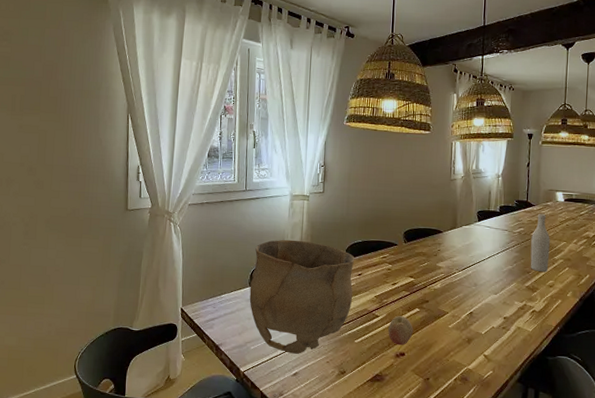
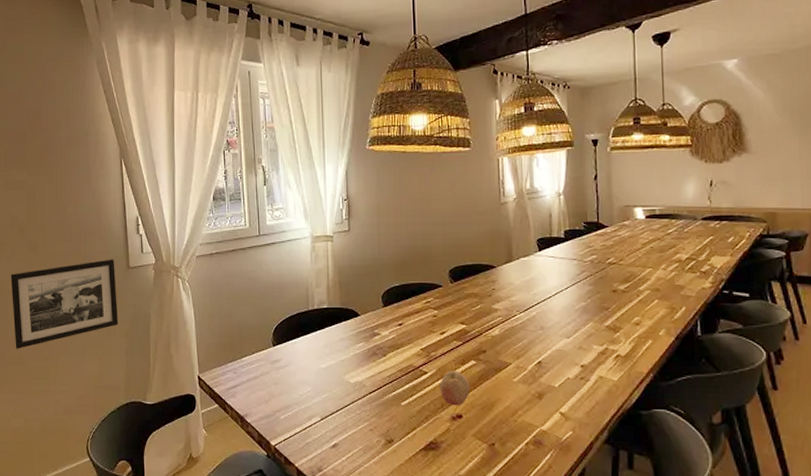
picture frame: none [15,201,115,275] -> present [10,259,119,349]
bowl: present [249,239,355,354] -> none [273,289,395,422]
wine bottle: present [530,213,550,272] -> none [607,235,632,307]

